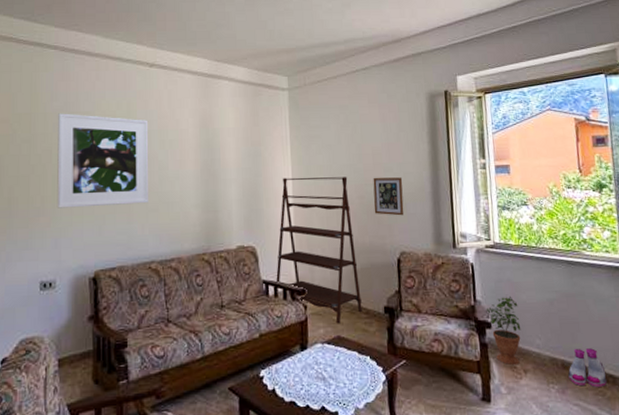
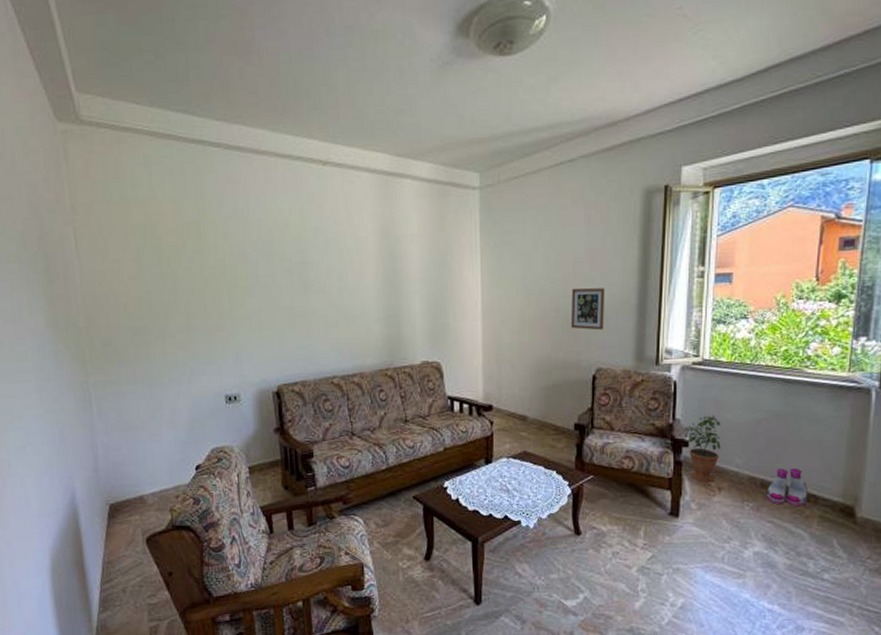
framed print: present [57,113,149,208] -> none [228,220,328,323]
shelving unit: present [275,177,362,324] -> none [461,288,551,440]

